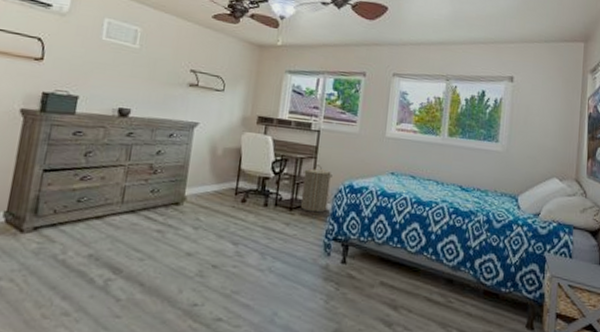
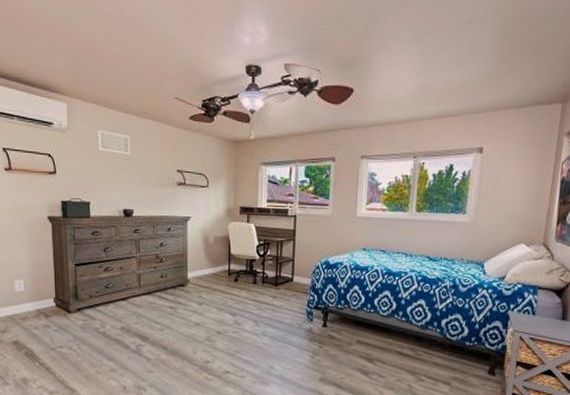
laundry hamper: present [300,164,332,213] -> none [284,246,310,287]

